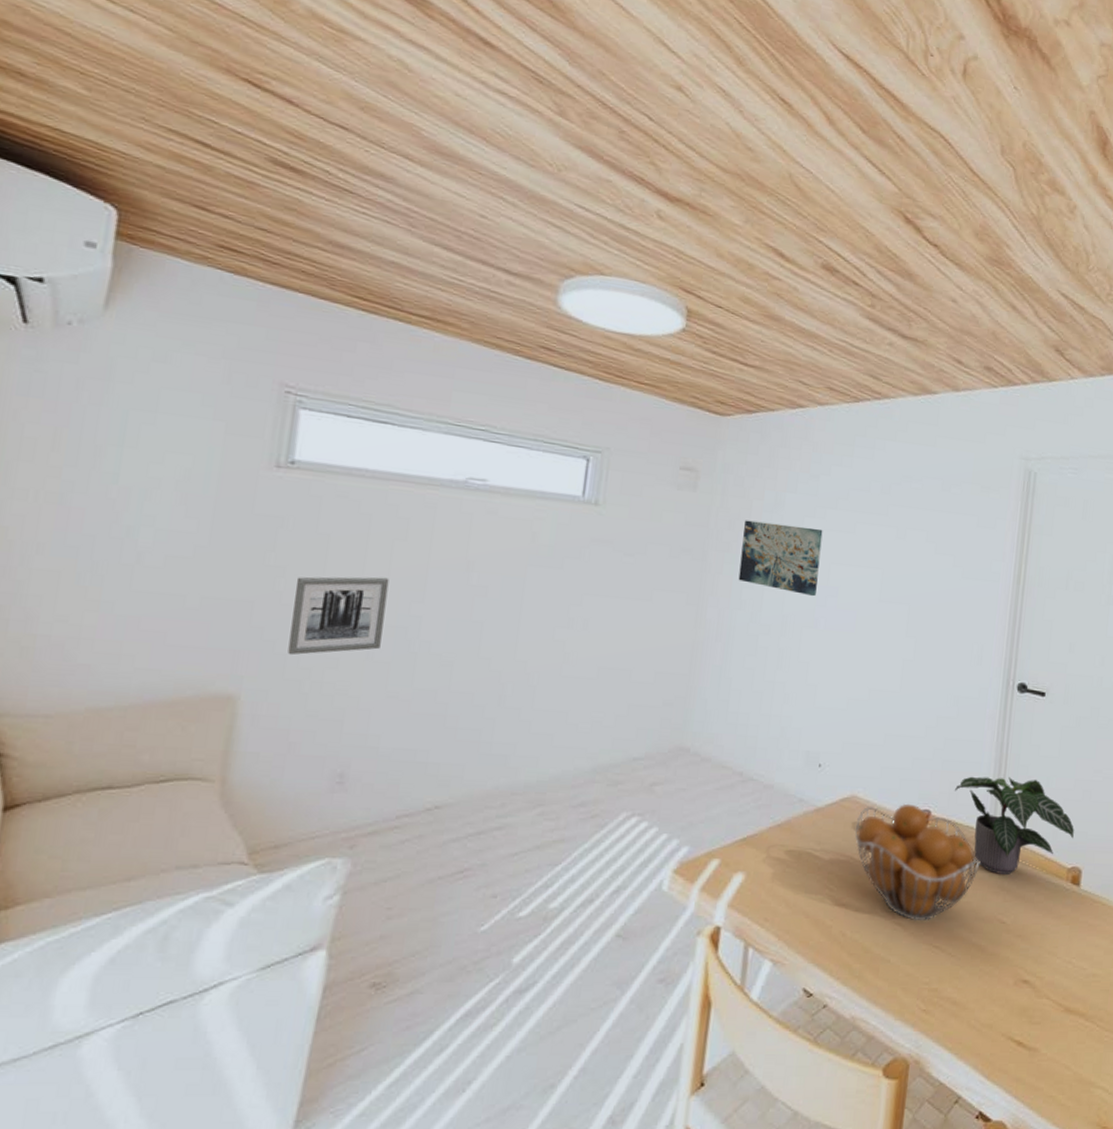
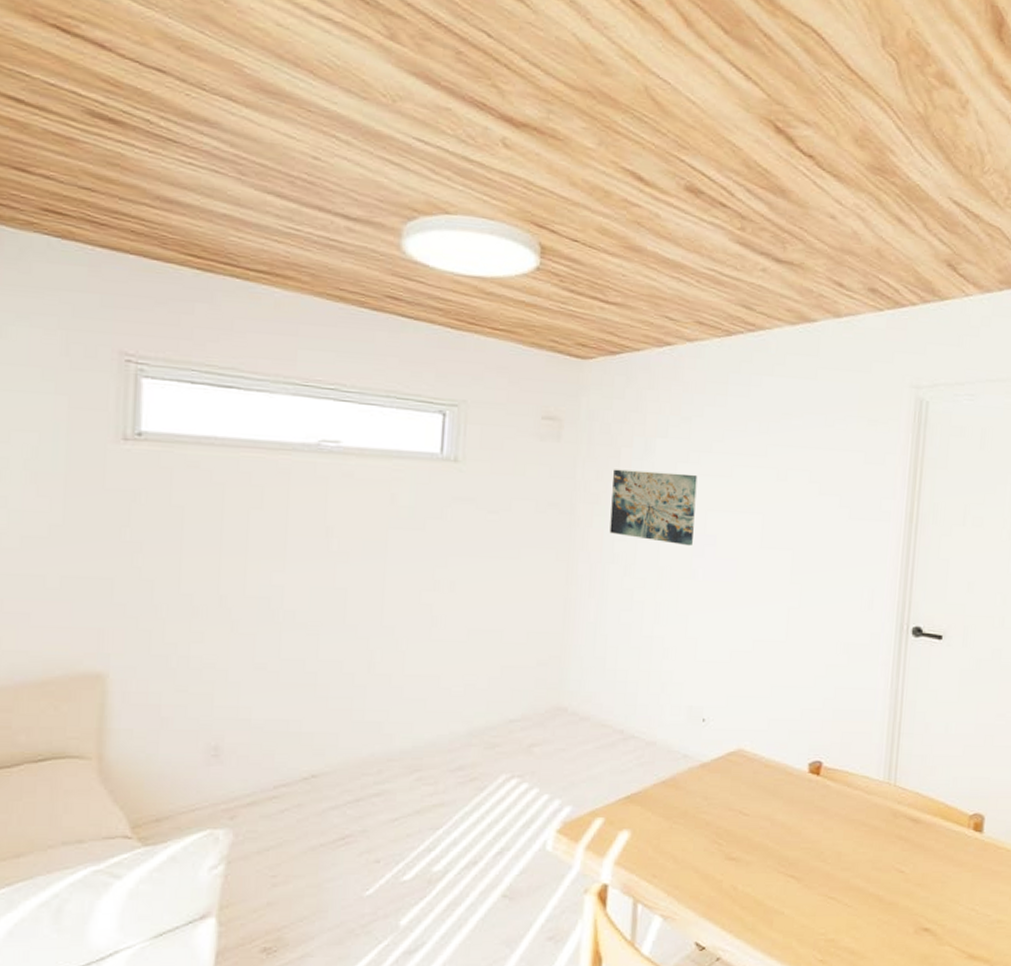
wall art: present [288,577,389,656] -> none [152,547,248,631]
fruit basket: present [854,803,981,921] -> none [743,755,876,873]
potted plant: present [955,776,1074,874] -> none [847,724,976,823]

